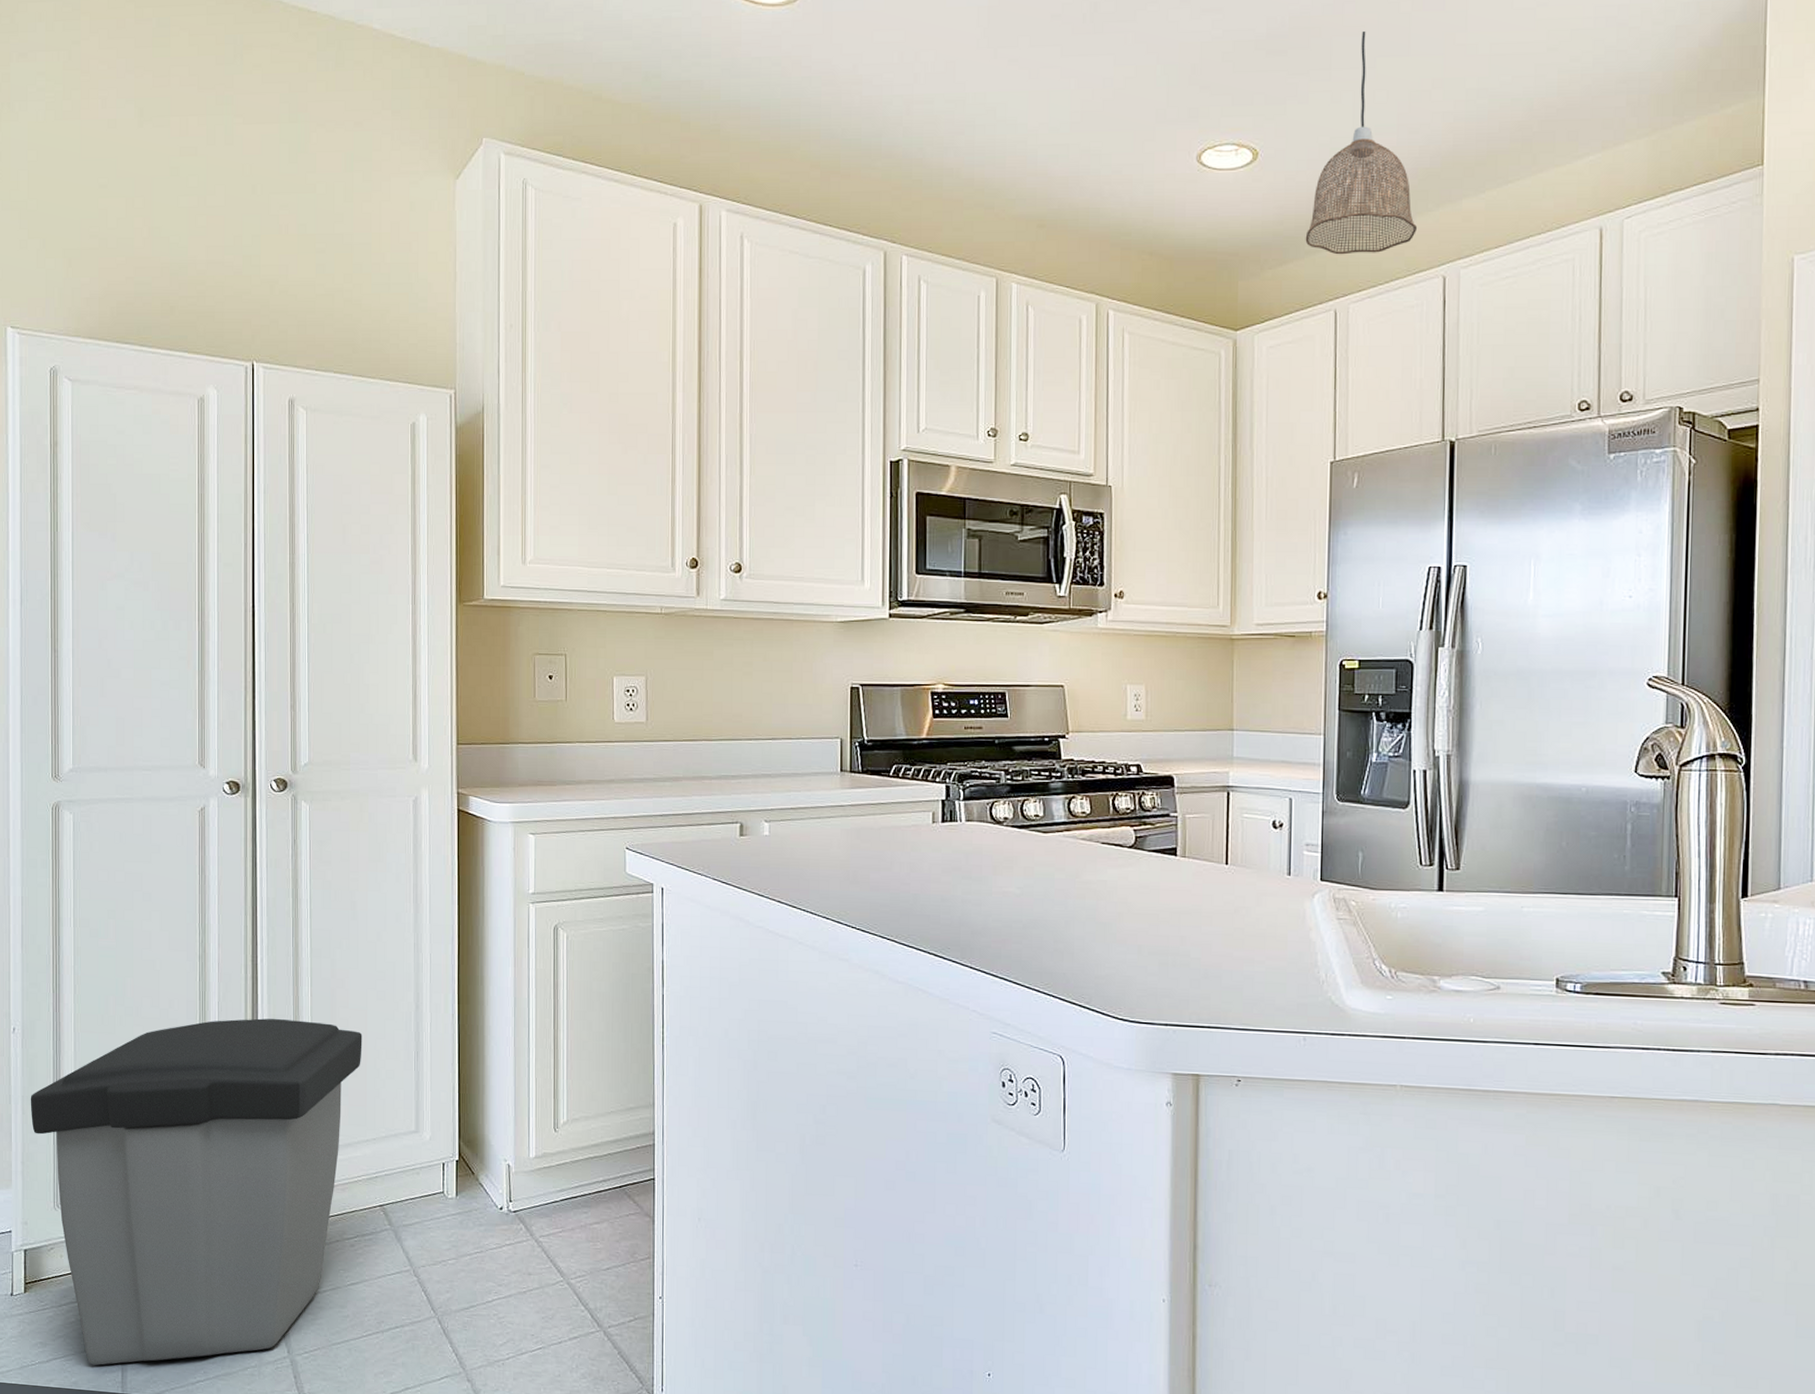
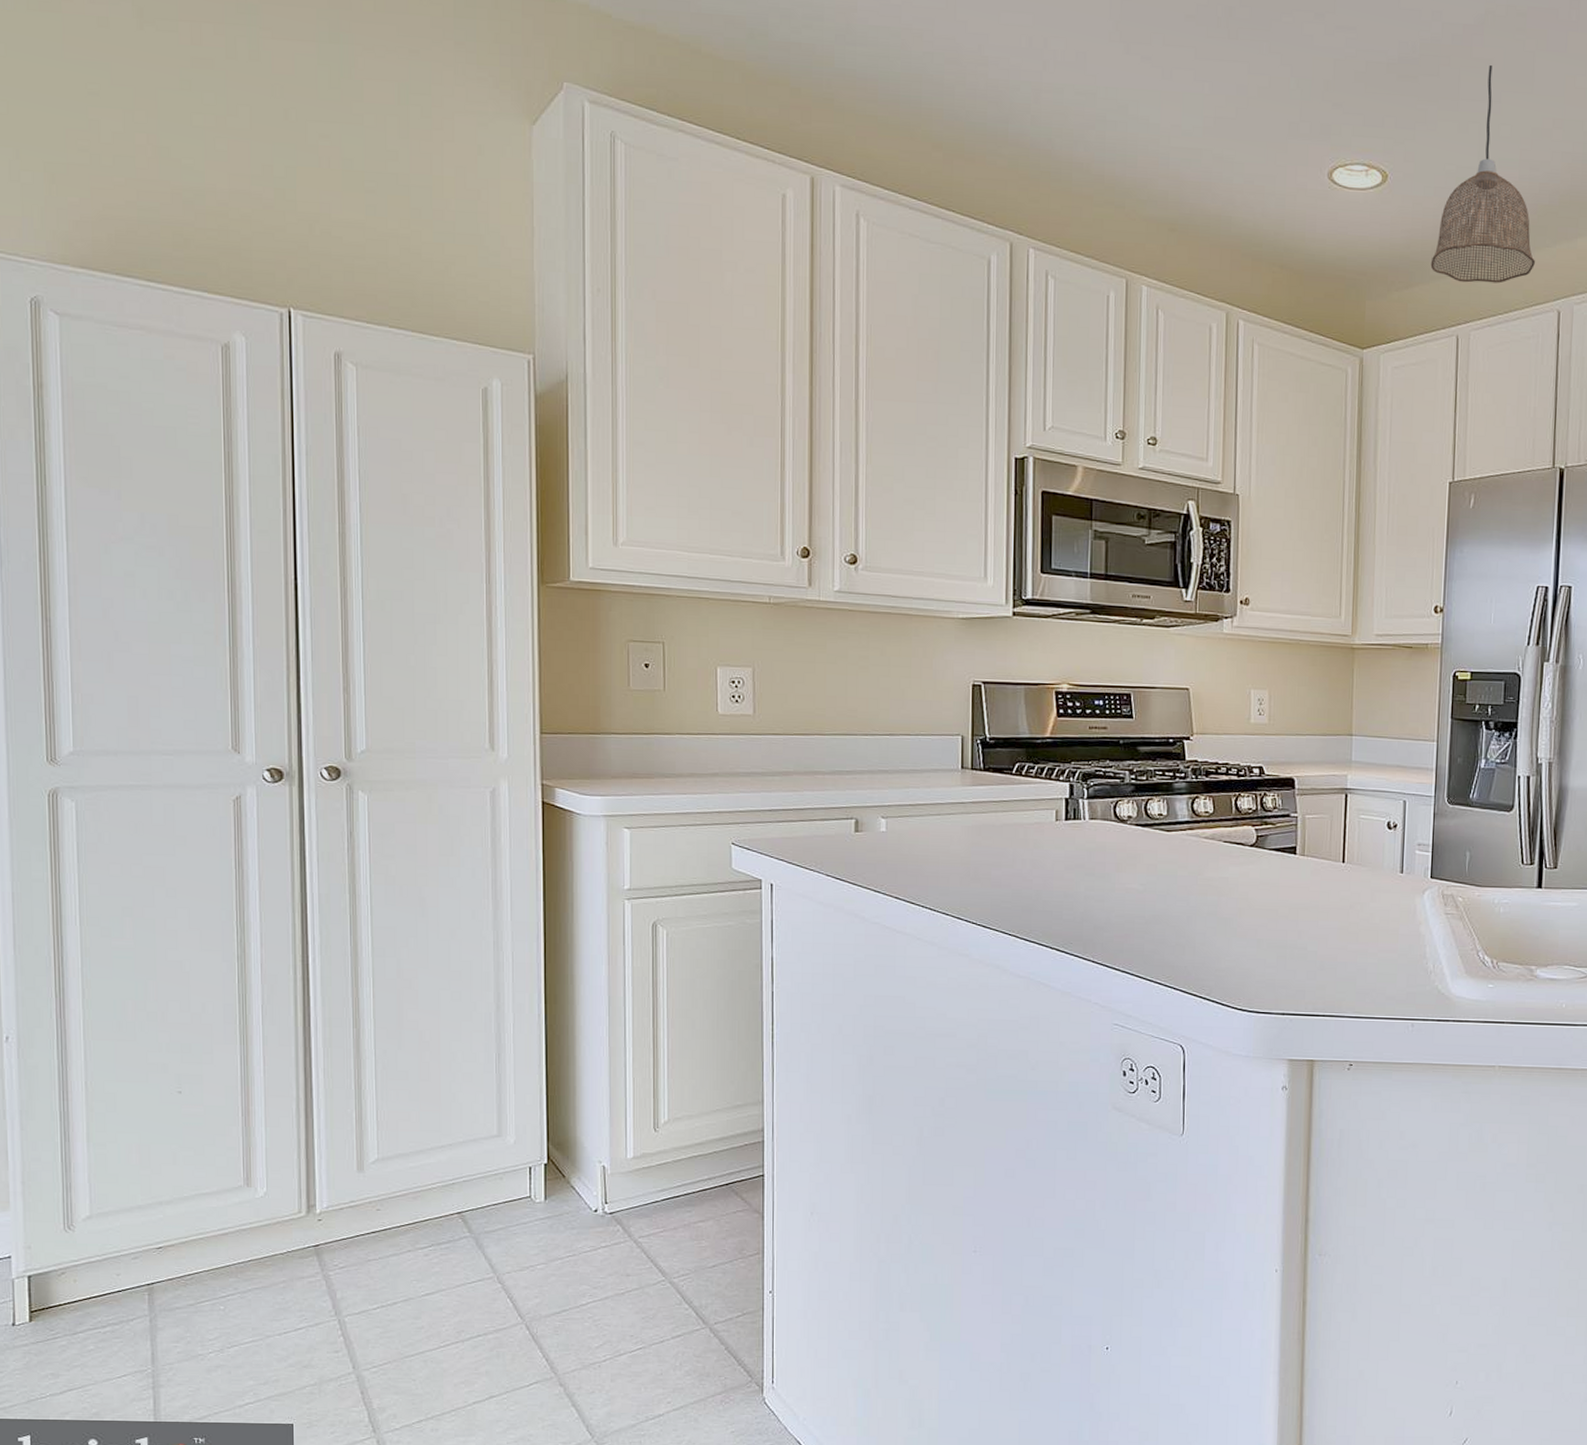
trash can: present [30,1018,363,1365] -> none [30,1021,435,1394]

